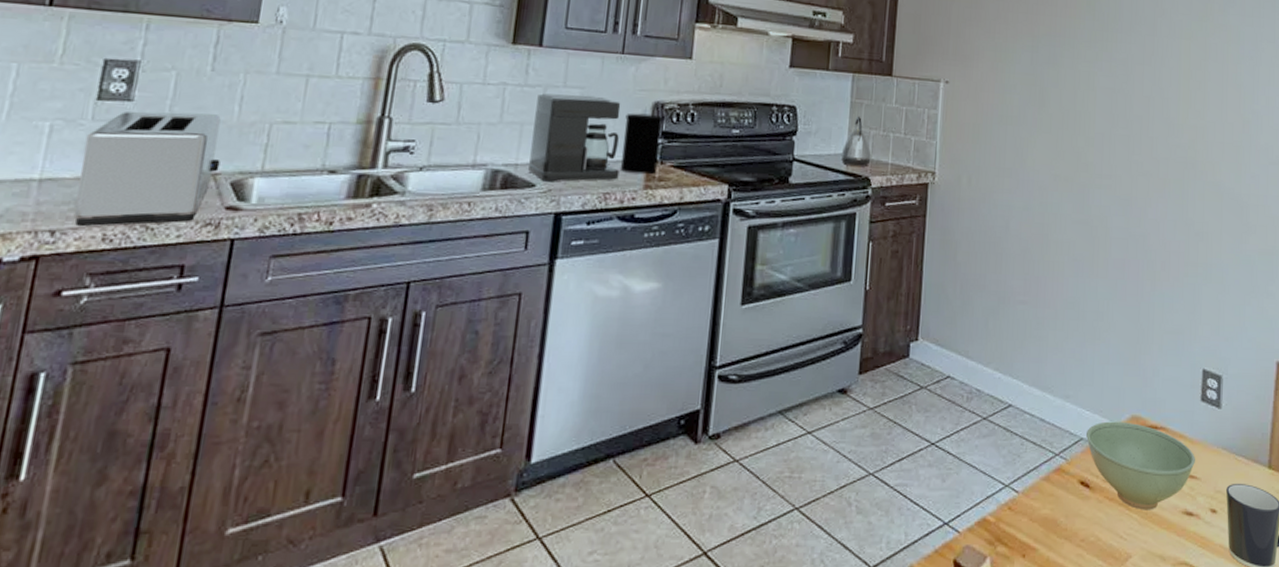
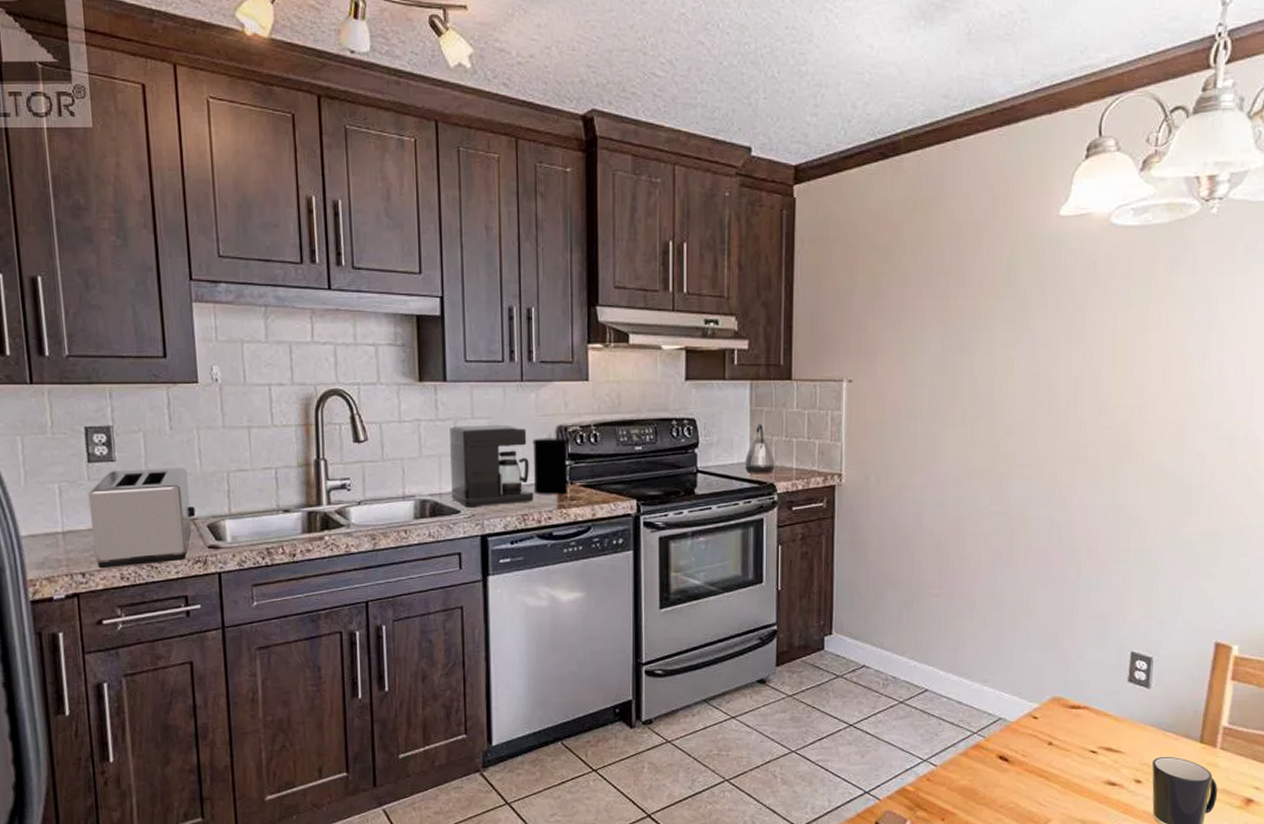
bowl: present [1086,421,1195,510] -> none [1005,702,1120,781]

